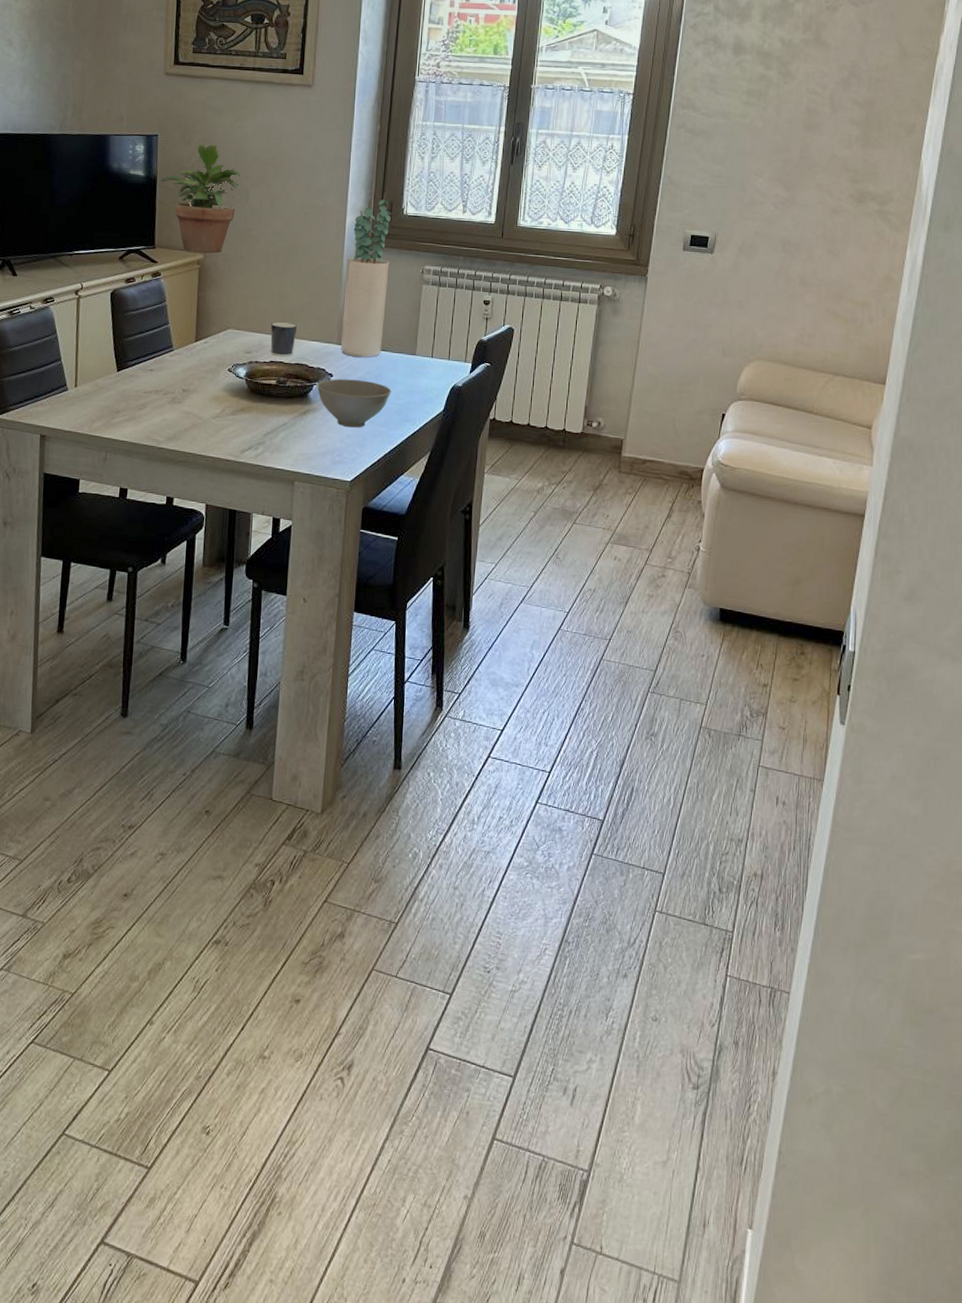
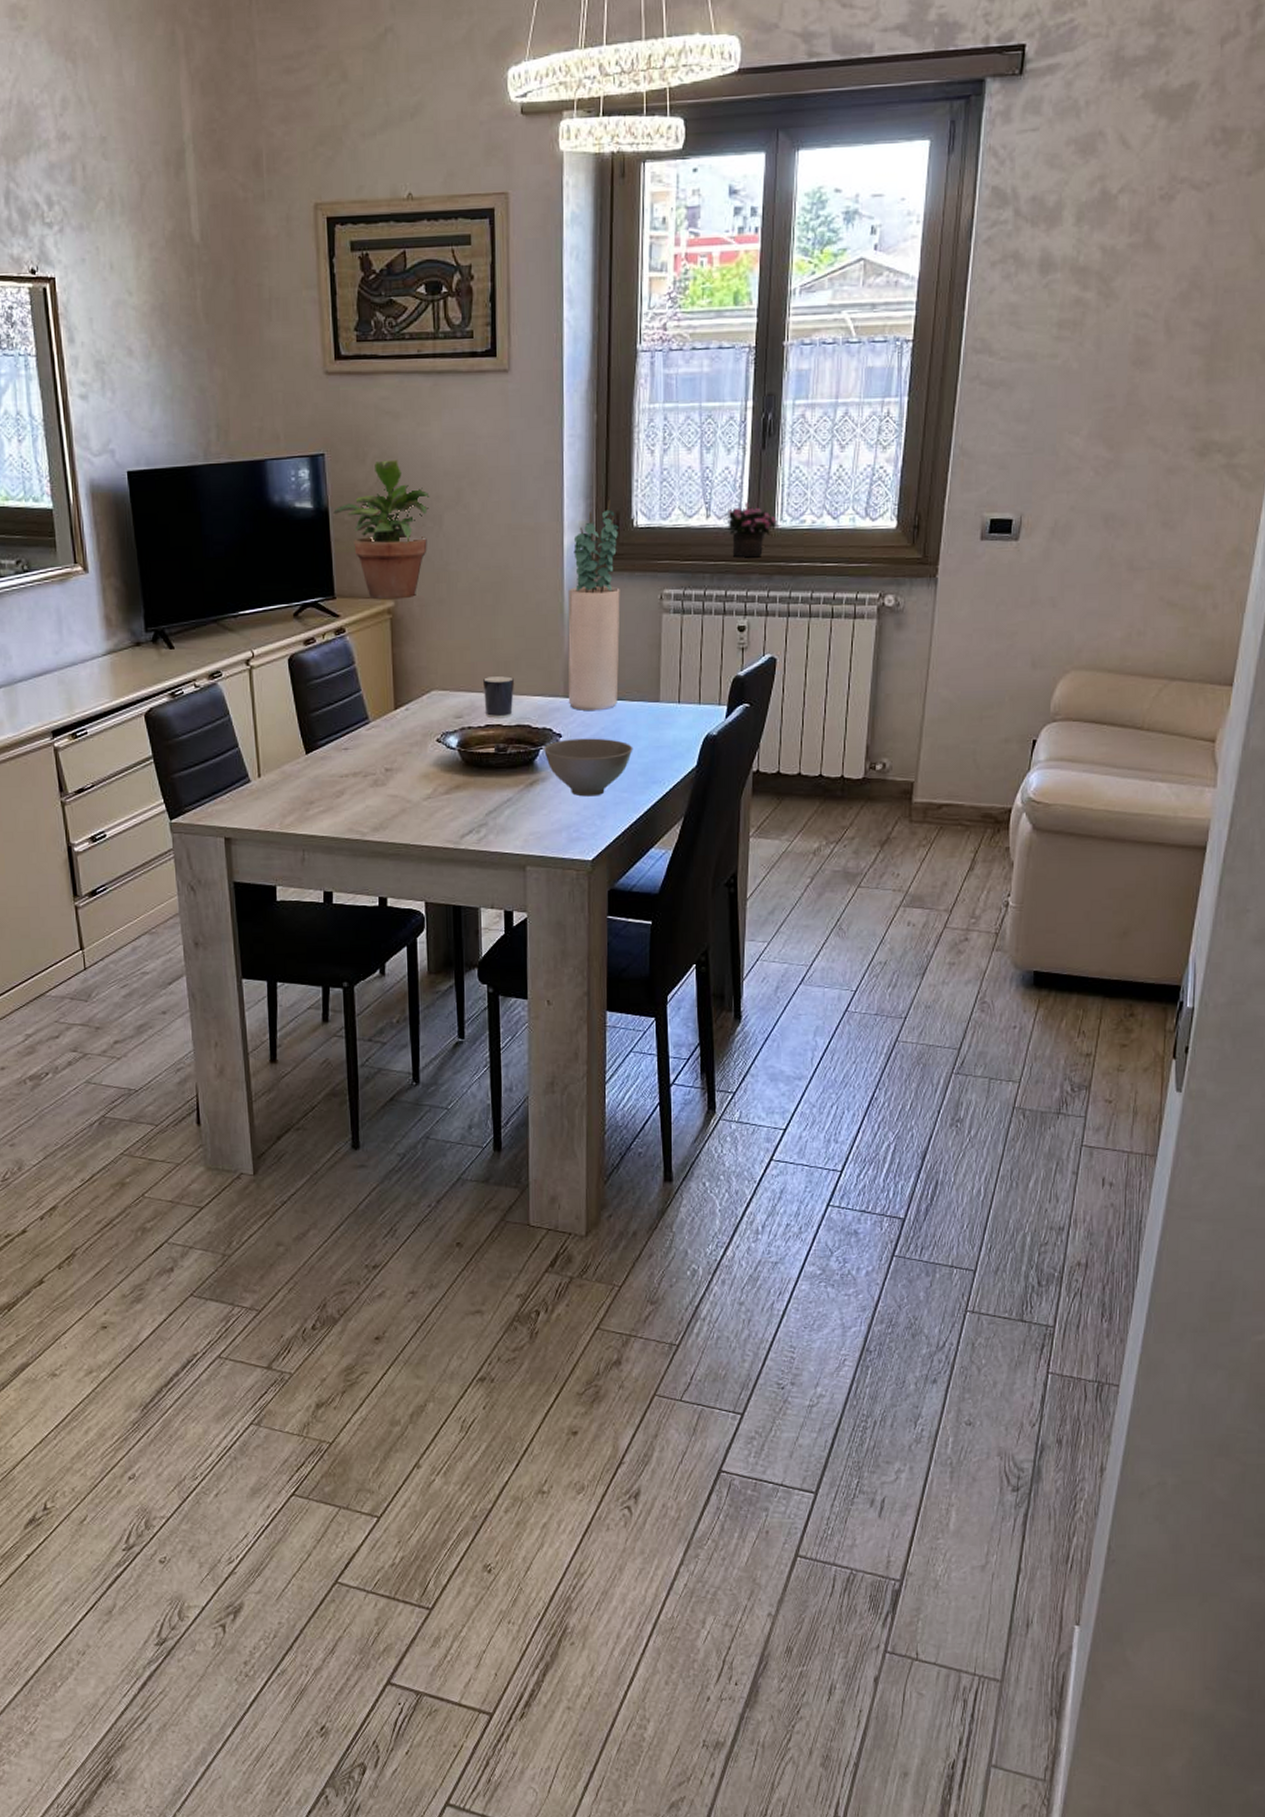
potted flower: none [476,203,522,248] -> present [723,501,780,559]

